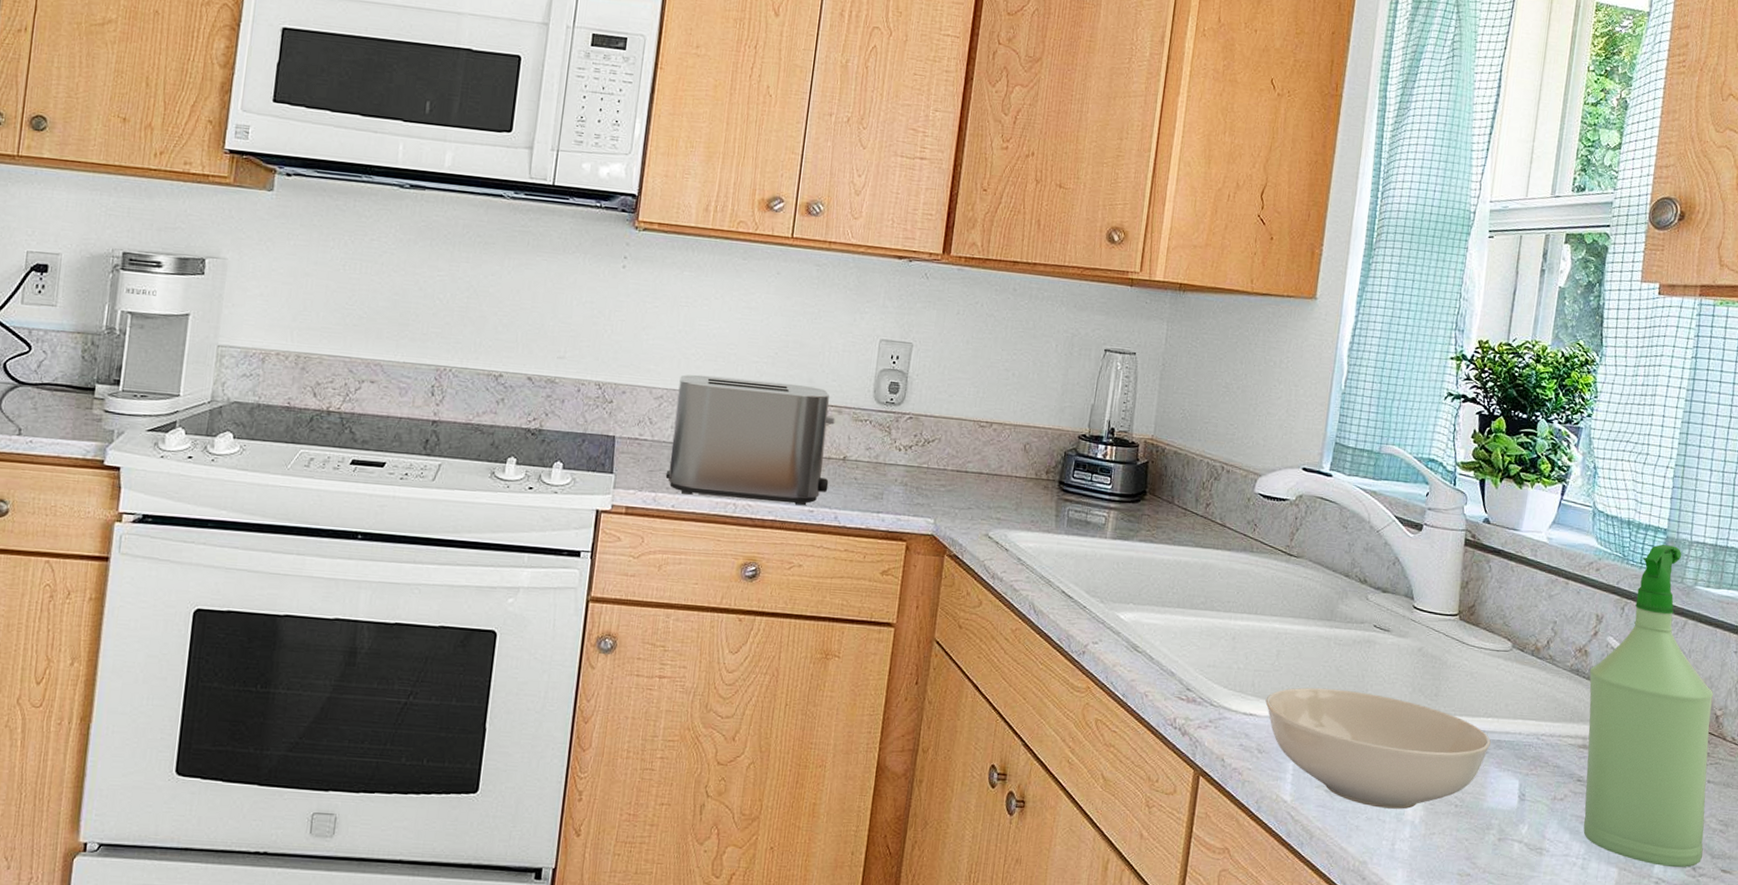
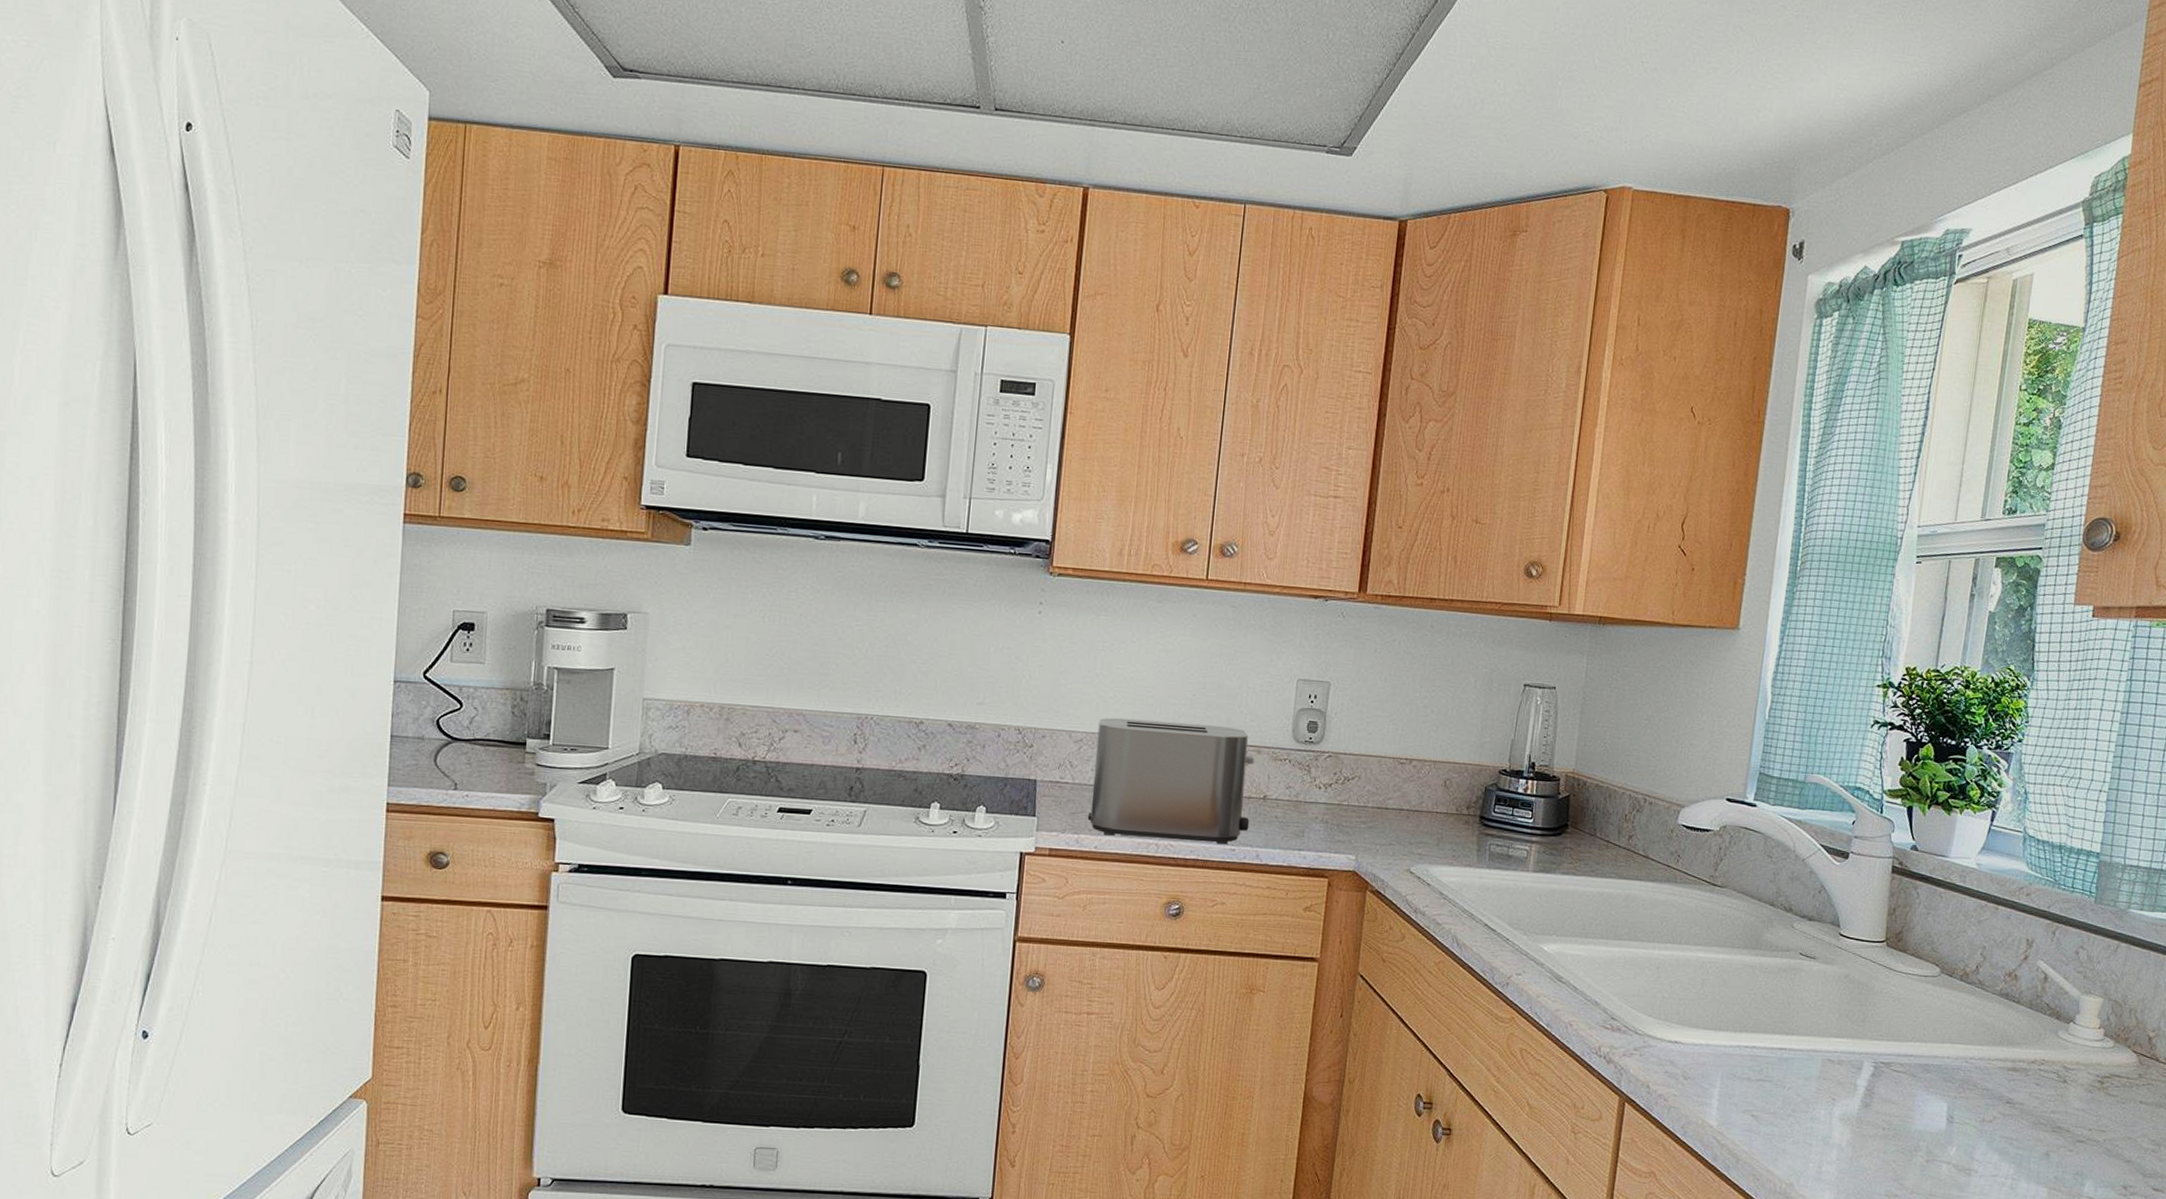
bowl: present [1265,687,1491,809] -> none [1690,1015,1919,1133]
spray bottle: present [1583,544,1714,868] -> none [2012,867,2147,1187]

